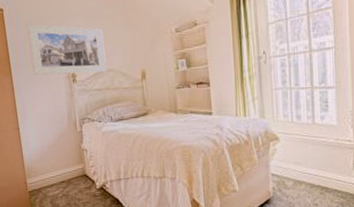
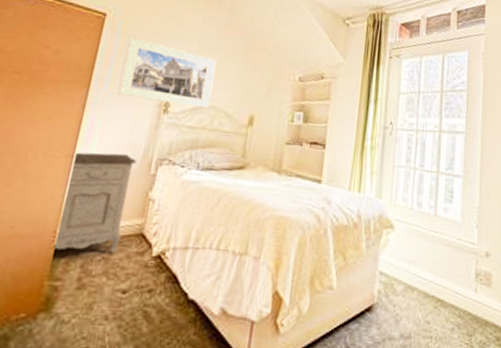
nightstand: none [20,119,72,195] -> present [51,152,138,253]

